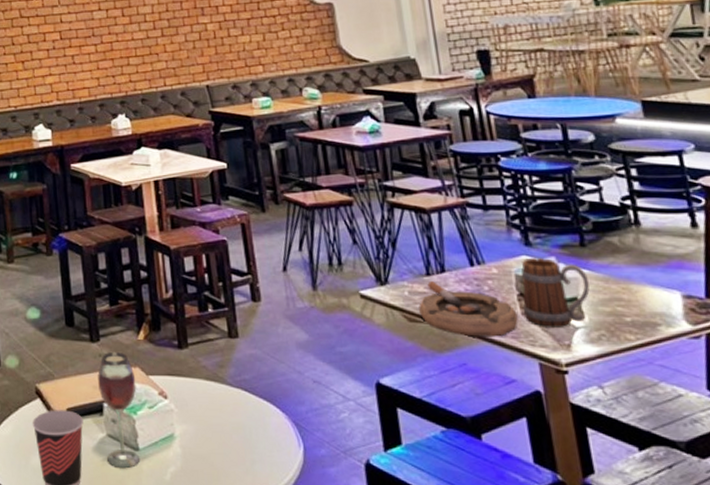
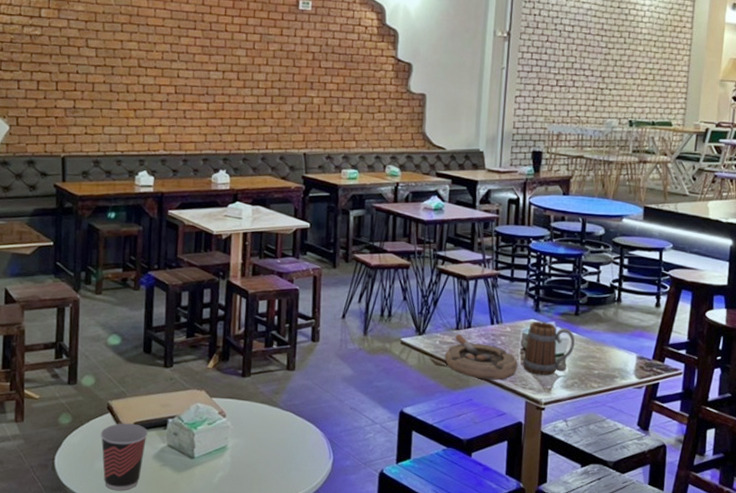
wineglass: present [97,351,139,468] -> none [165,376,200,472]

